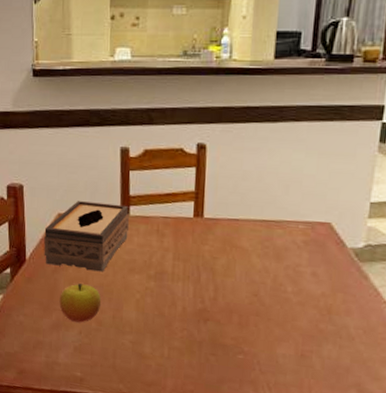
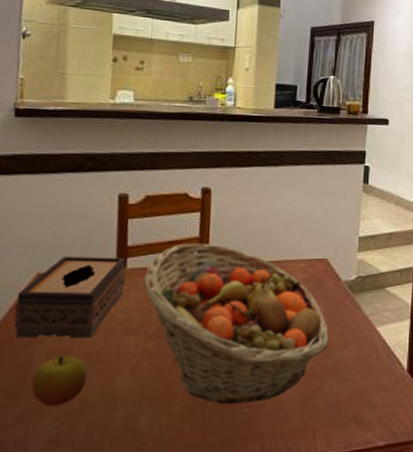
fruit basket: none [145,196,330,351] -> present [144,243,329,404]

